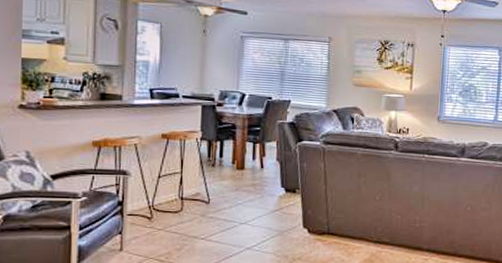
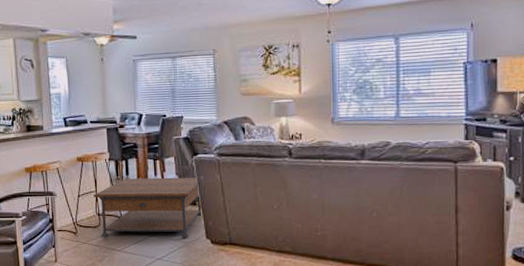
coffee table: none [177,161,303,227] -> present [93,177,203,238]

